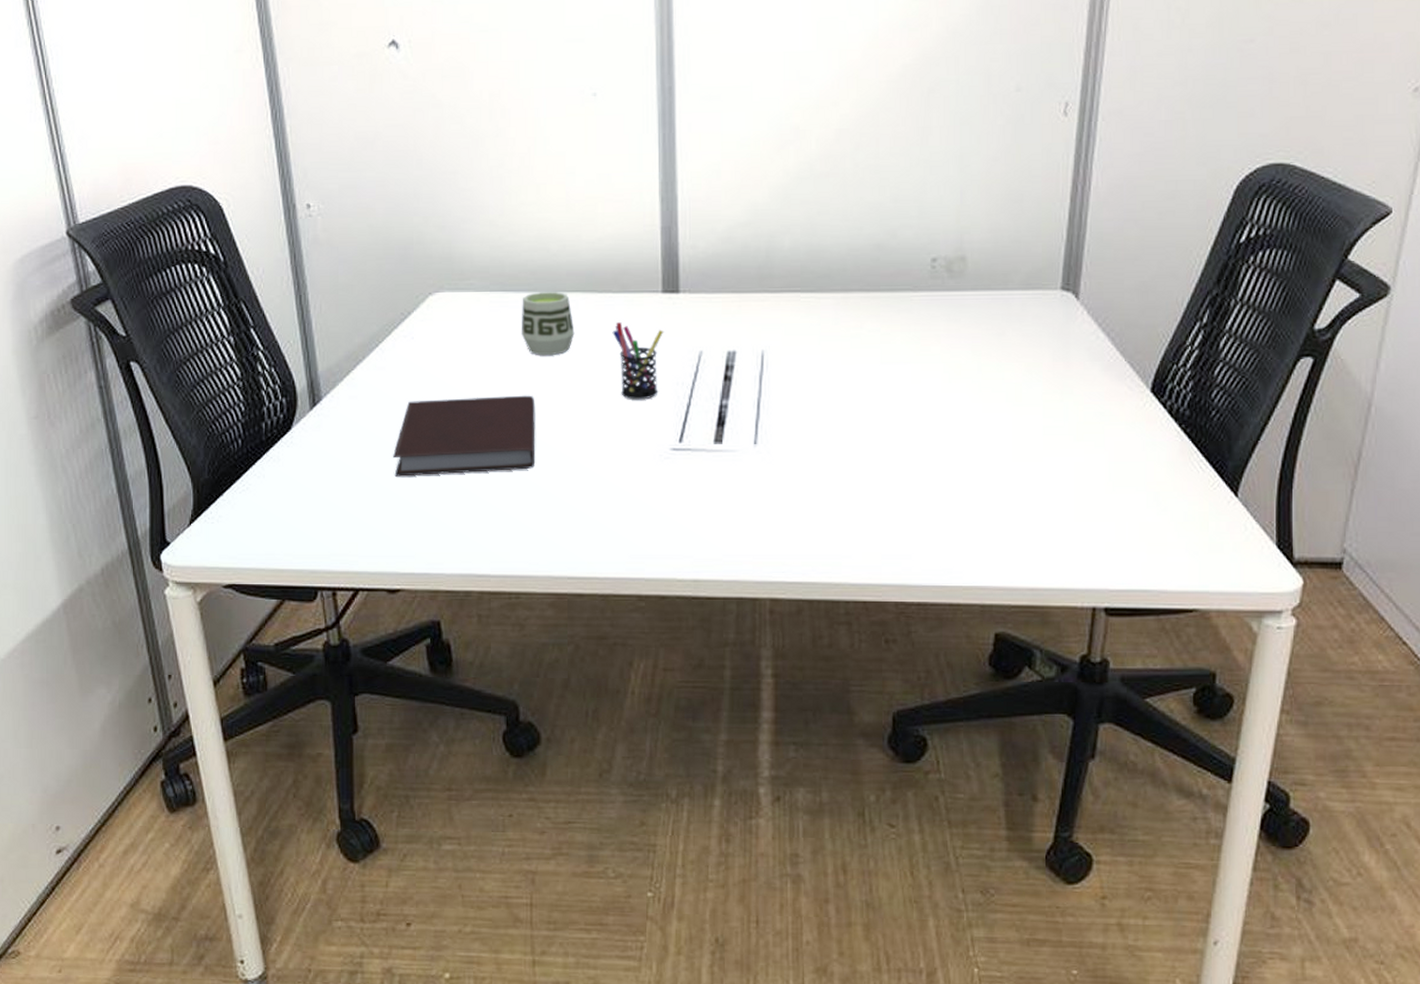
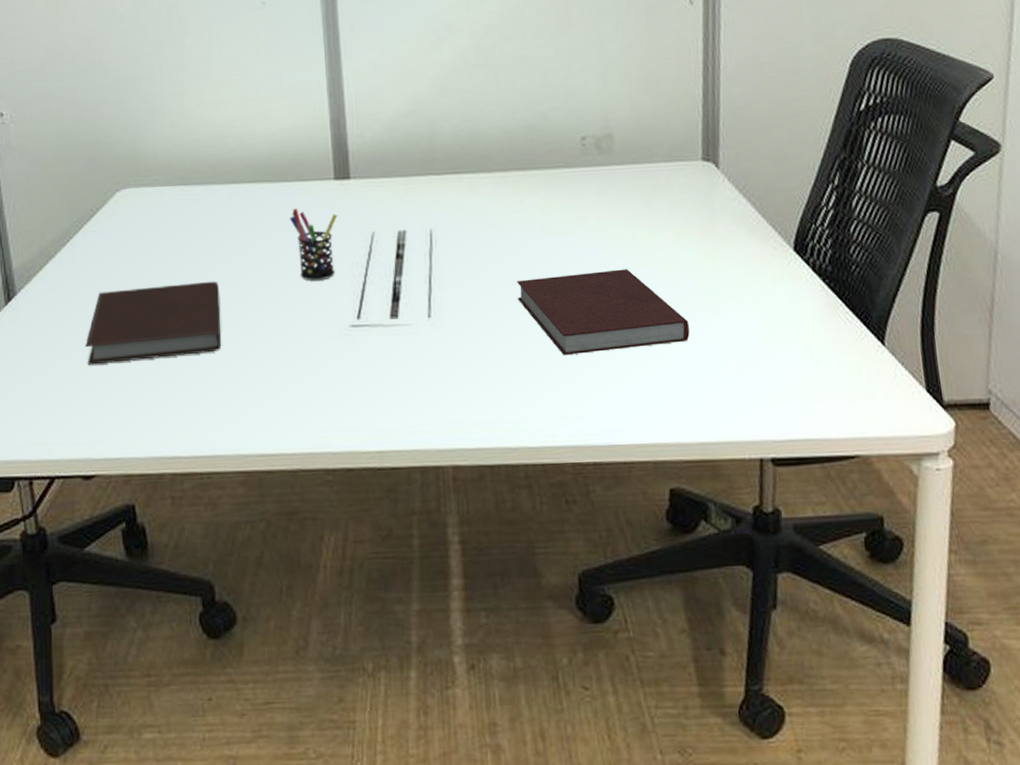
cup: present [521,292,575,355] -> none [203,183,254,243]
notebook: none [850,403,1030,491] -> present [517,269,690,356]

